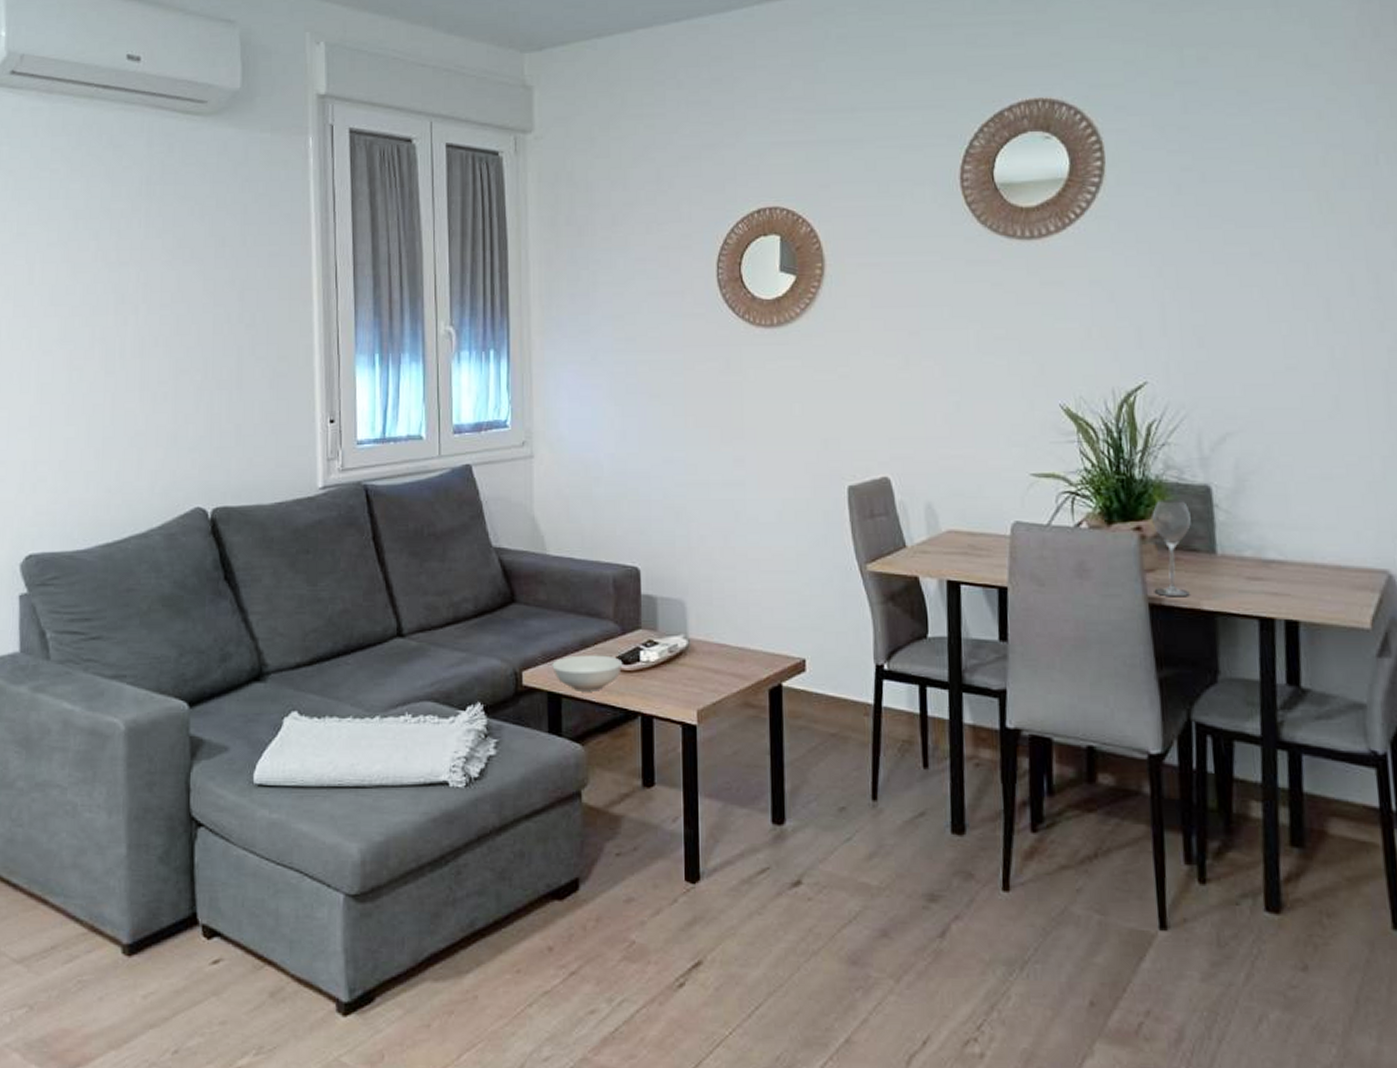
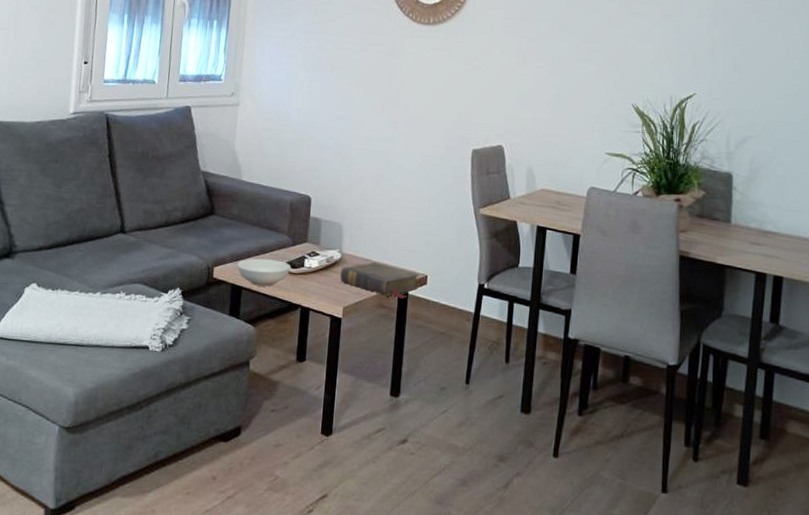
book: none [689,648,794,693] -> present [340,262,419,299]
wineglass: present [1152,499,1191,597] -> none [685,180,716,253]

